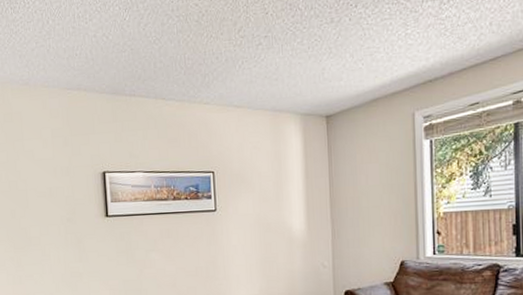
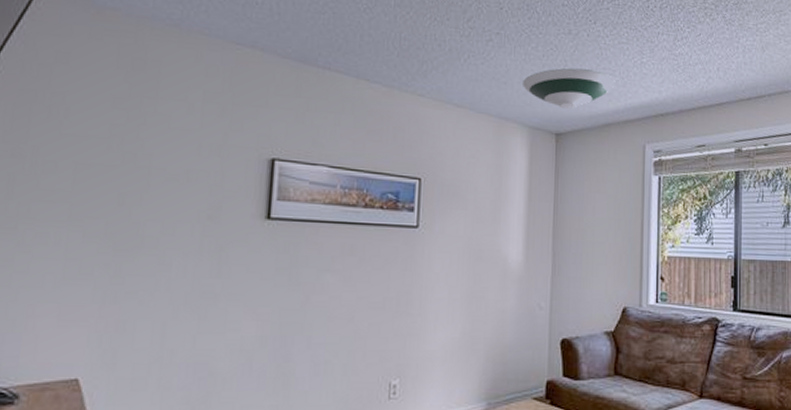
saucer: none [292,51,380,93] -> present [523,68,615,109]

